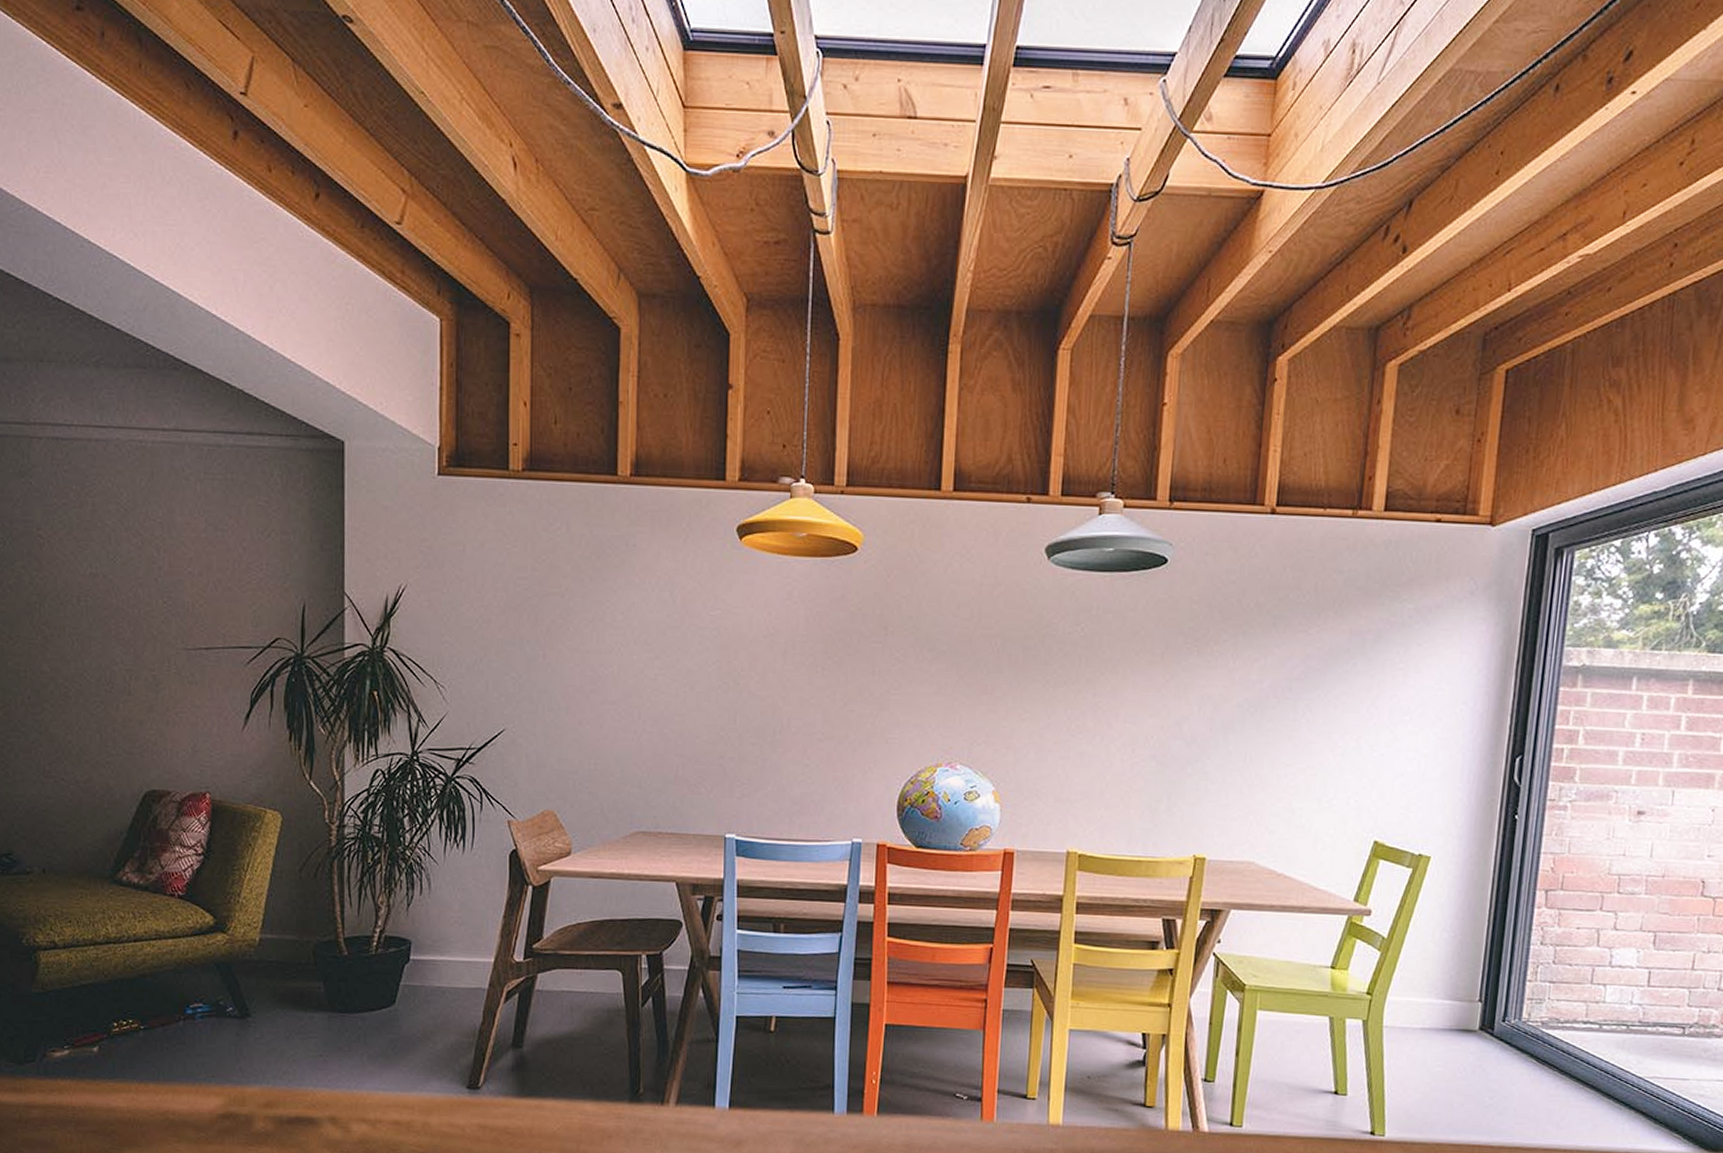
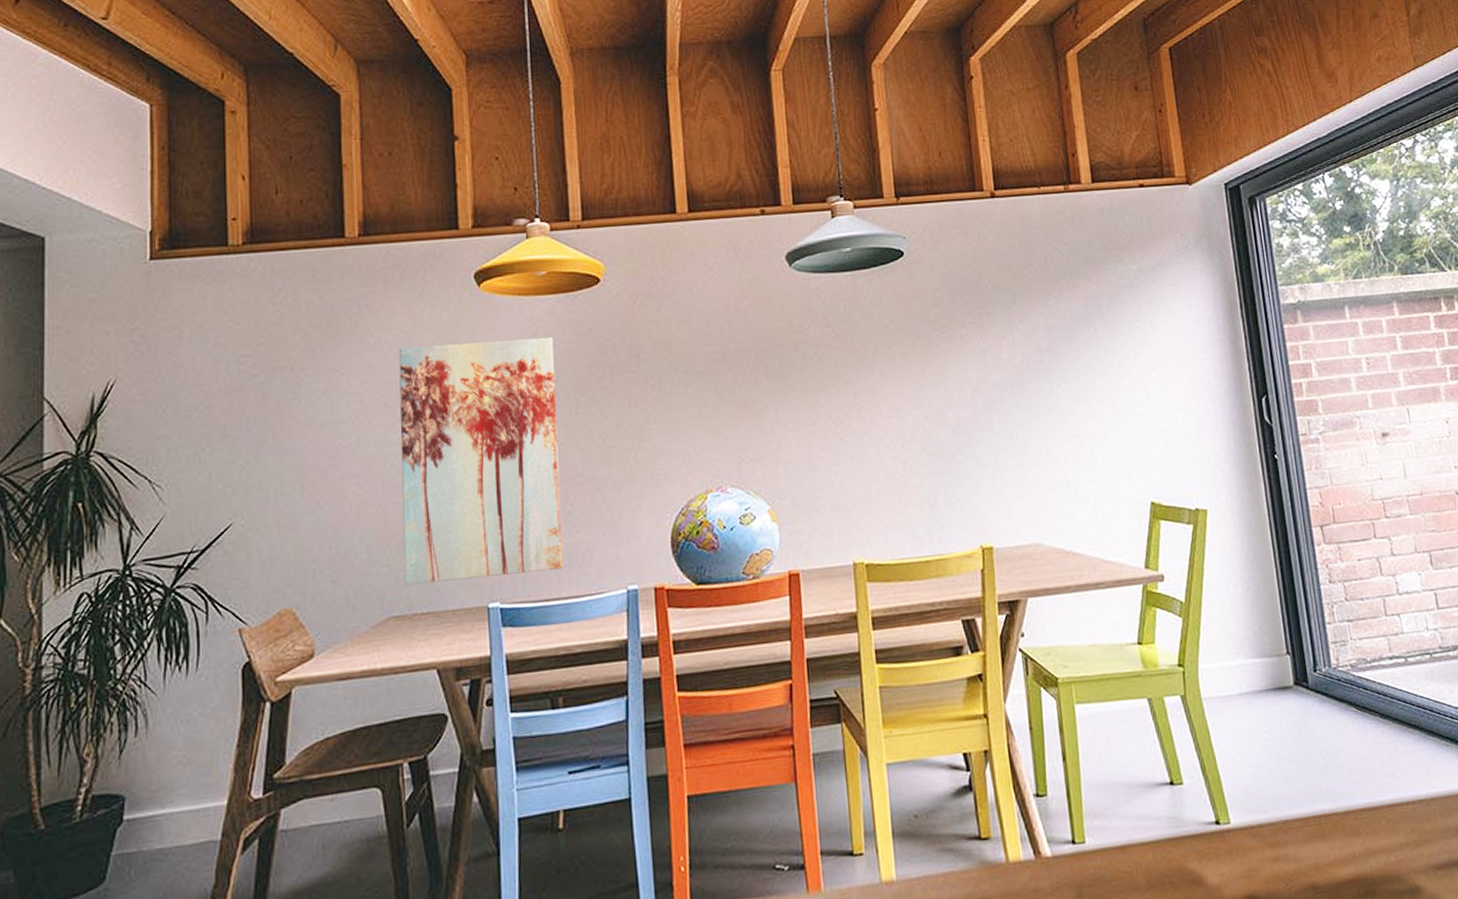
wall art: none [653,589,807,814] -> present [398,336,563,585]

